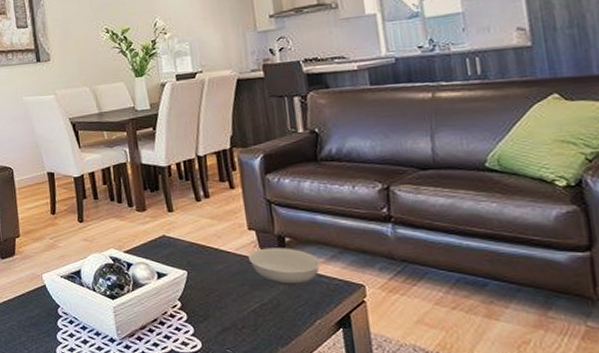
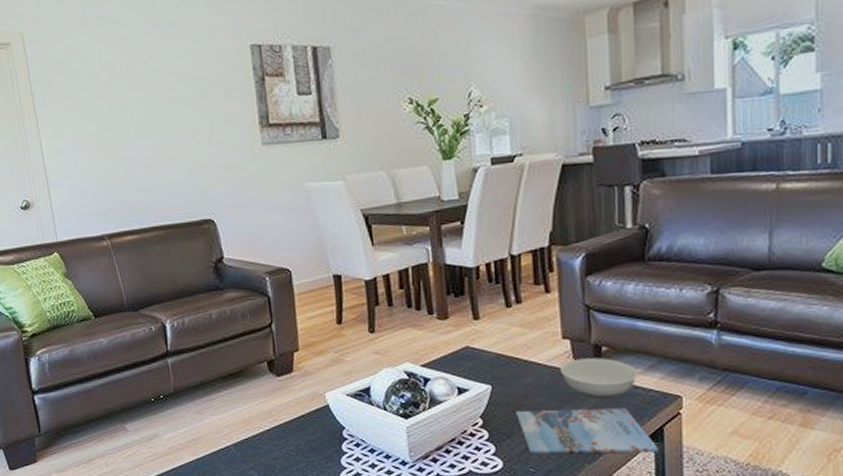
magazine: none [211,294,348,339] -> present [516,407,659,455]

